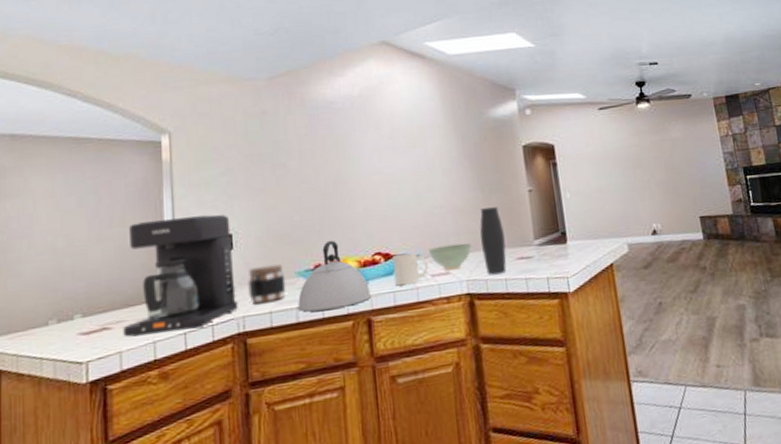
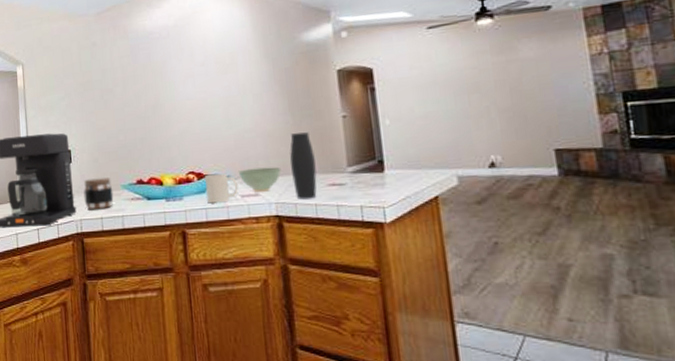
kettle: present [298,240,371,312] -> none [123,158,185,221]

